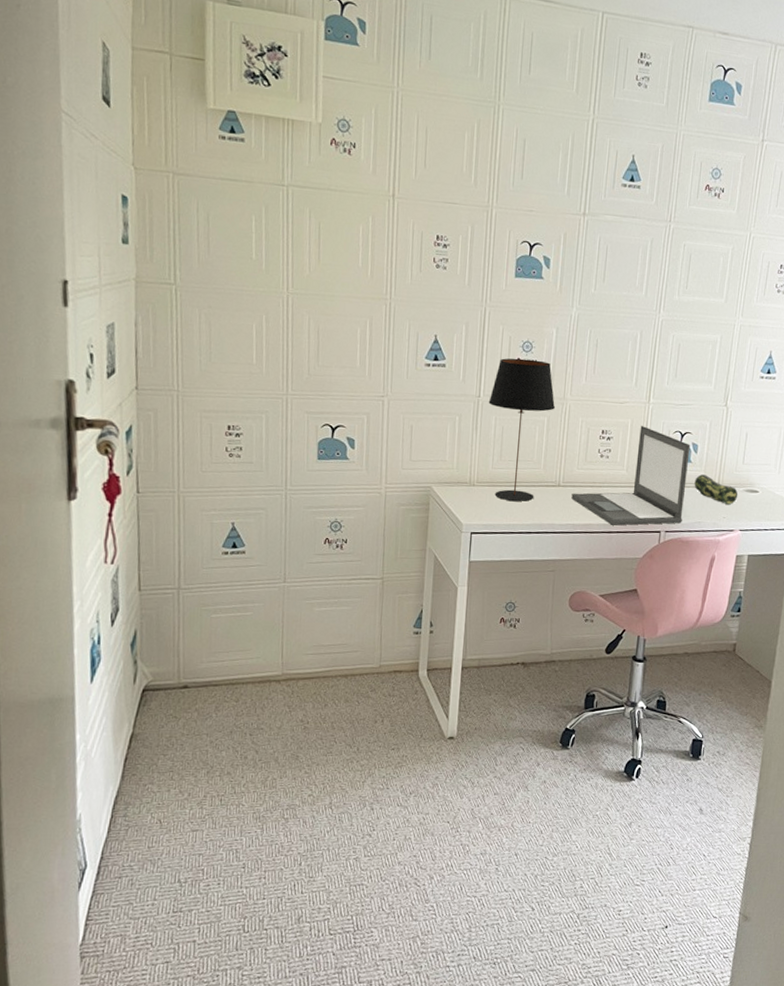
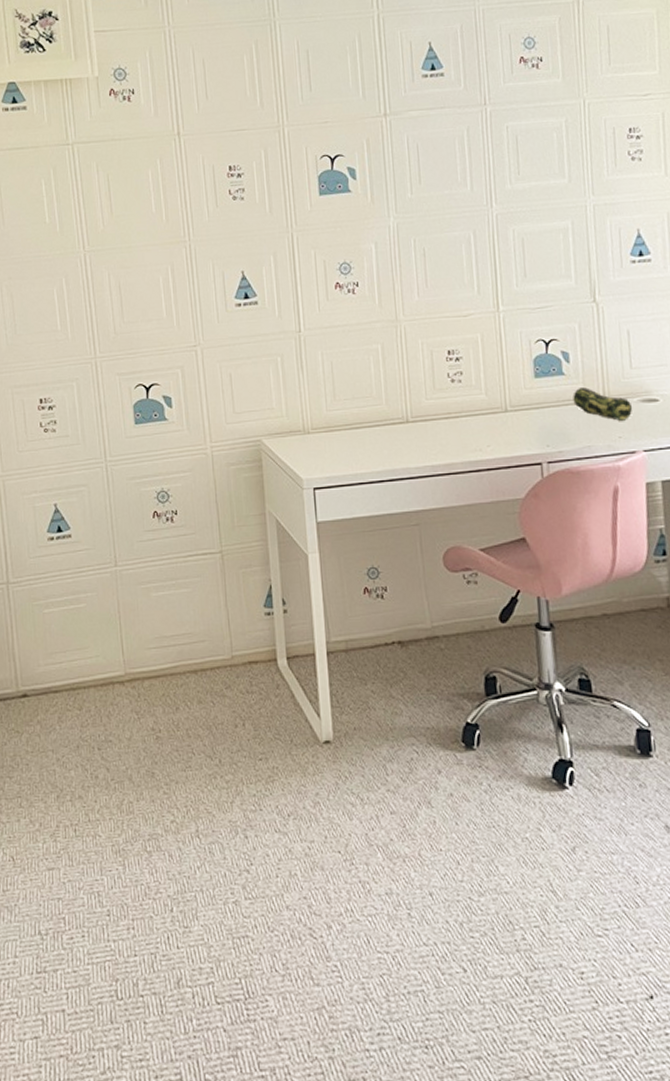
table lamp: present [488,358,556,501] -> none [311,281,389,446]
laptop: present [571,425,691,526] -> none [424,338,567,462]

